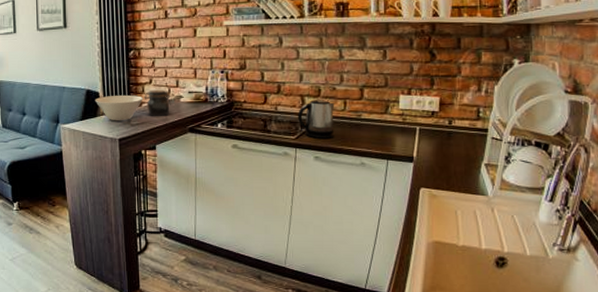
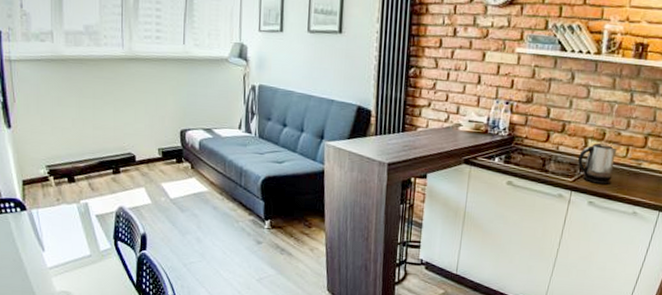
bowl: present [94,94,144,121] -> none [365,115,420,145]
jar: present [144,89,171,116] -> none [420,113,449,144]

